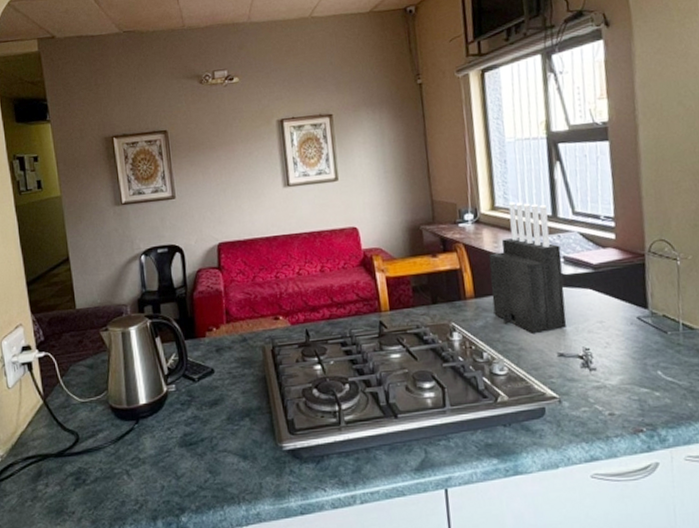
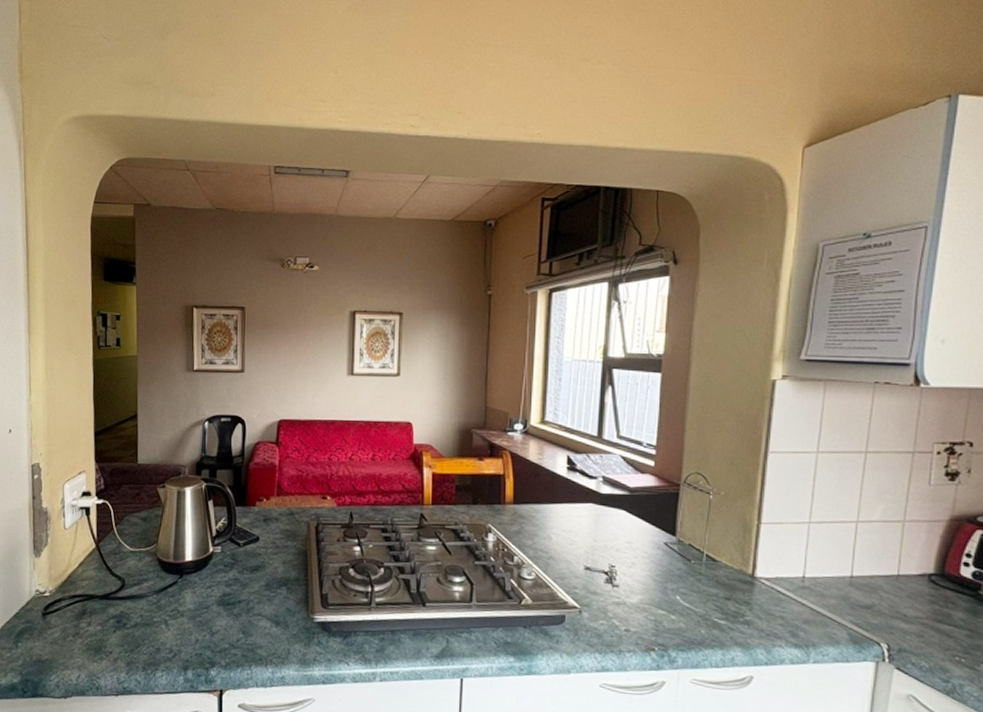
knife block: present [488,201,567,333] -> none [530,418,601,545]

